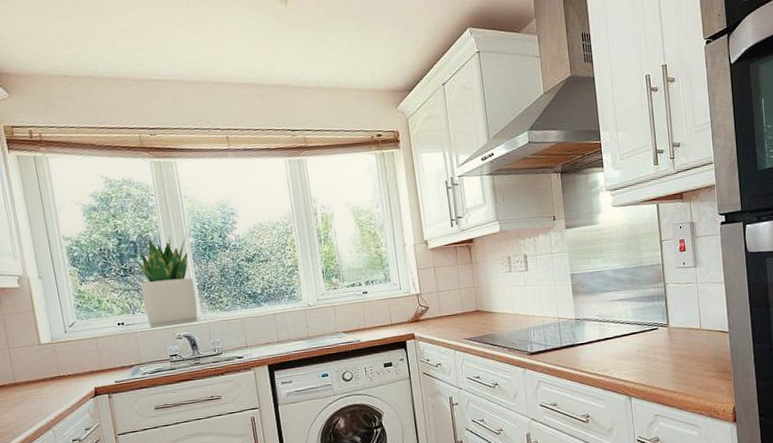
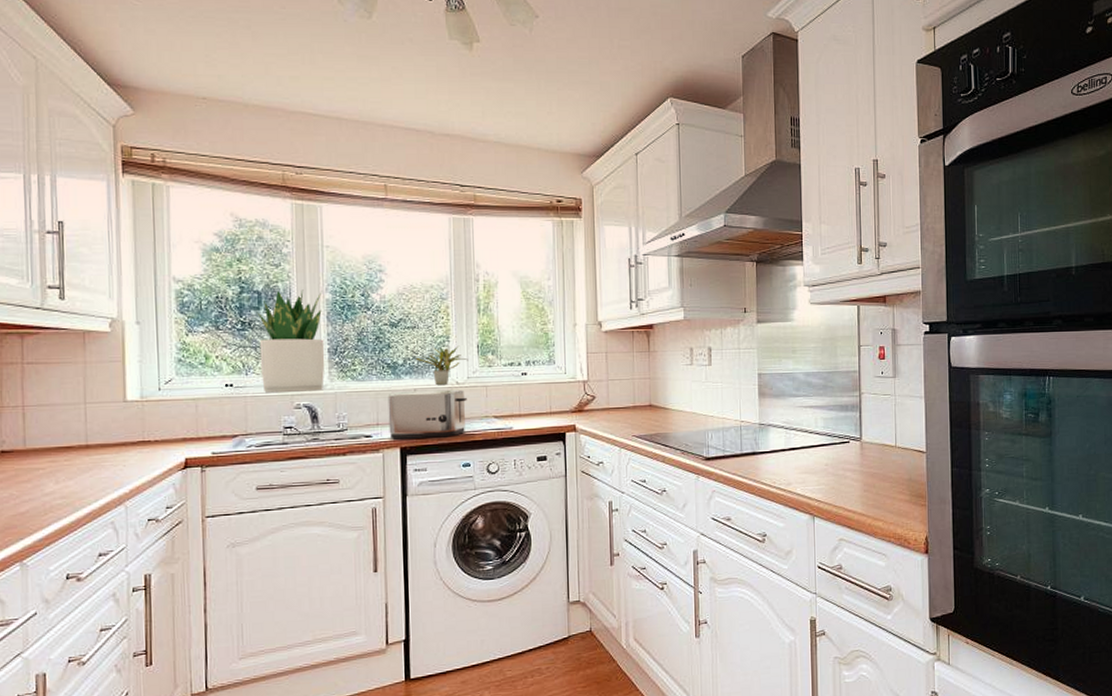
toaster: none [252,311,321,358] -> present [388,389,467,439]
potted plant: none [271,273,316,310] -> present [416,345,468,386]

